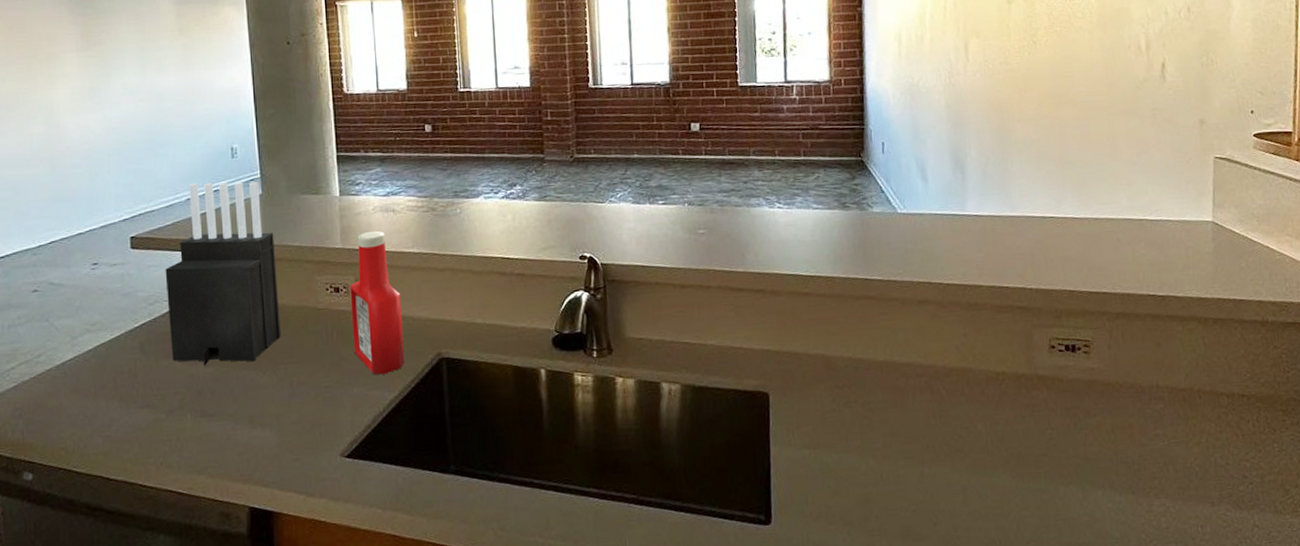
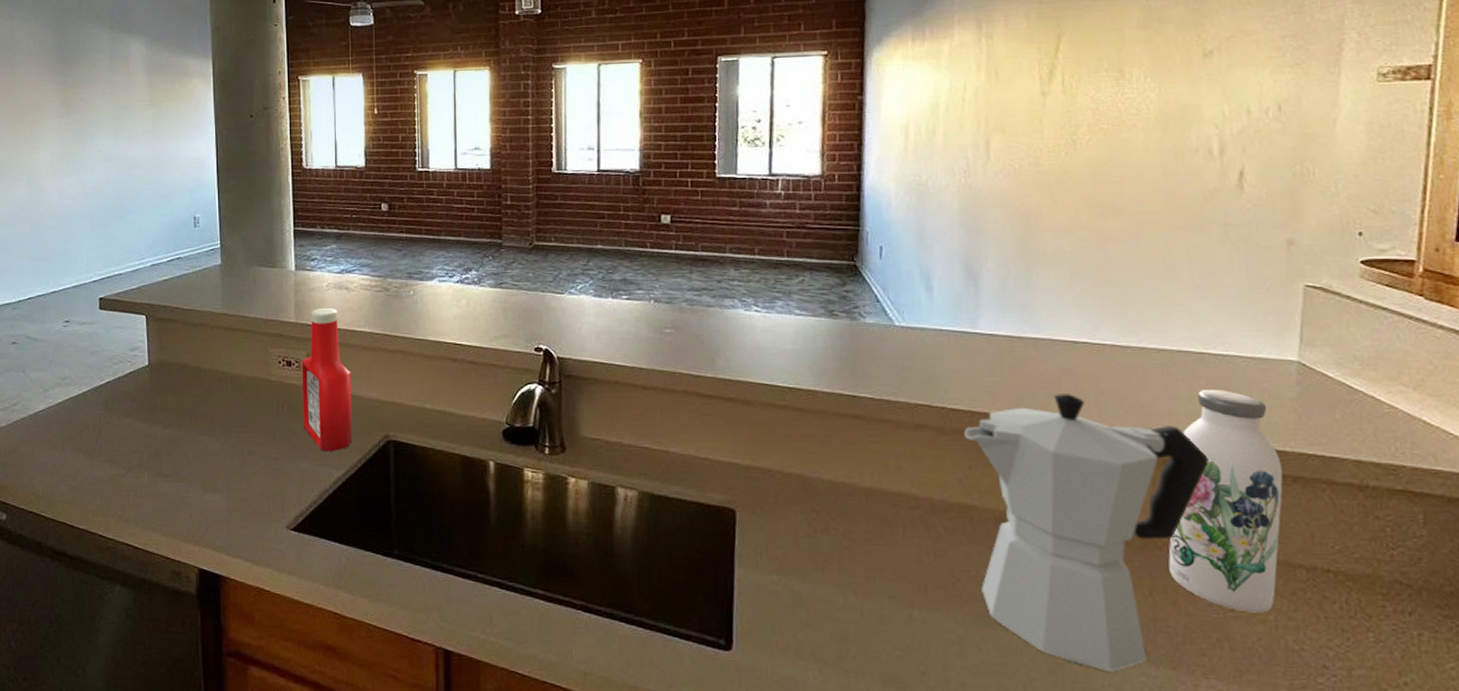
knife block: present [165,181,281,367] -> none [129,250,234,428]
moka pot: none [958,263,1151,502] -> present [963,394,1209,671]
water bottle: none [1124,250,1207,438] -> present [1168,390,1283,613]

